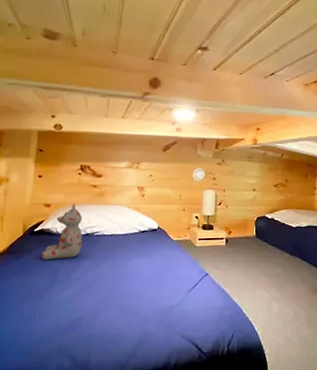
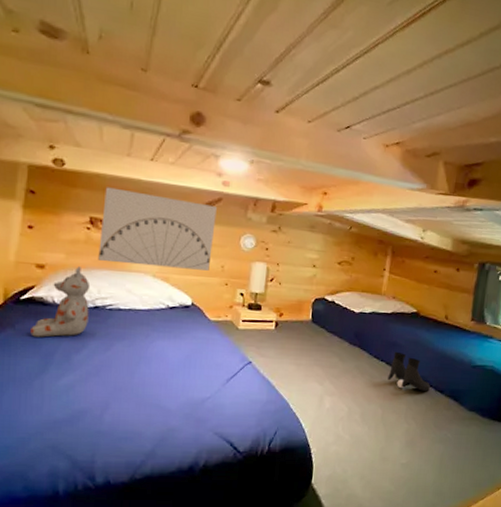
wall art: none [87,141,173,200] -> present [98,187,217,271]

